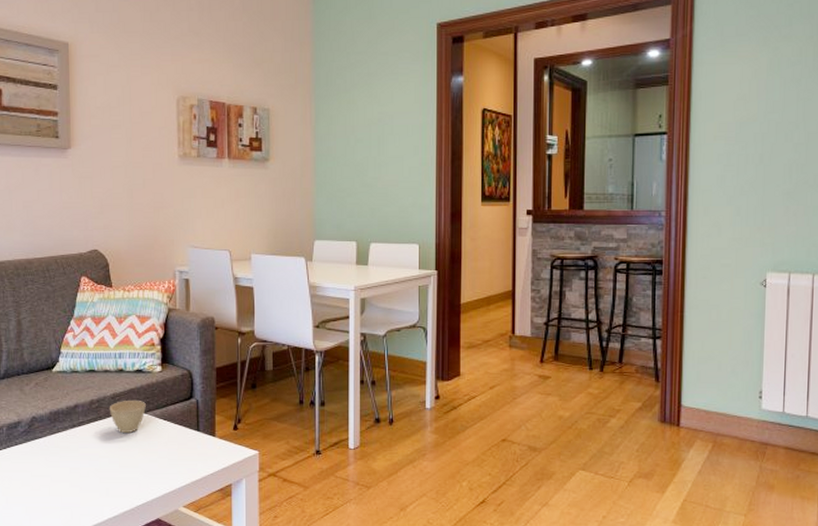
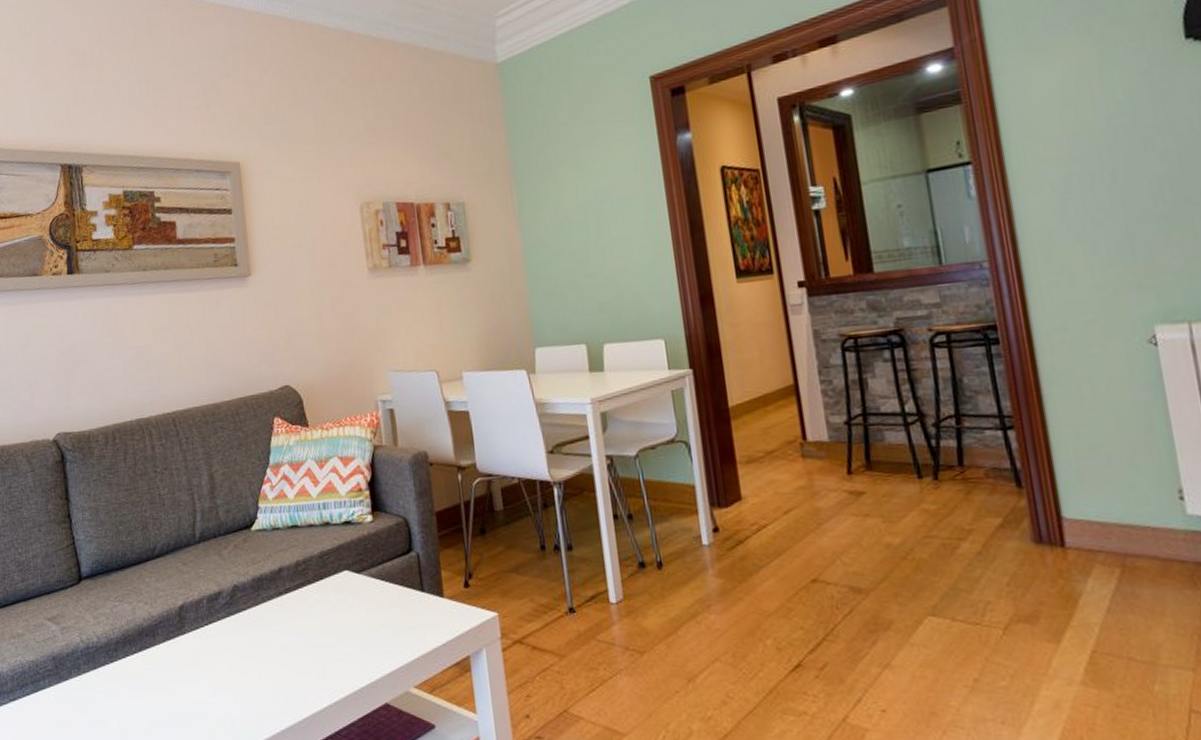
cup: present [109,401,146,433] -> none [317,558,360,599]

